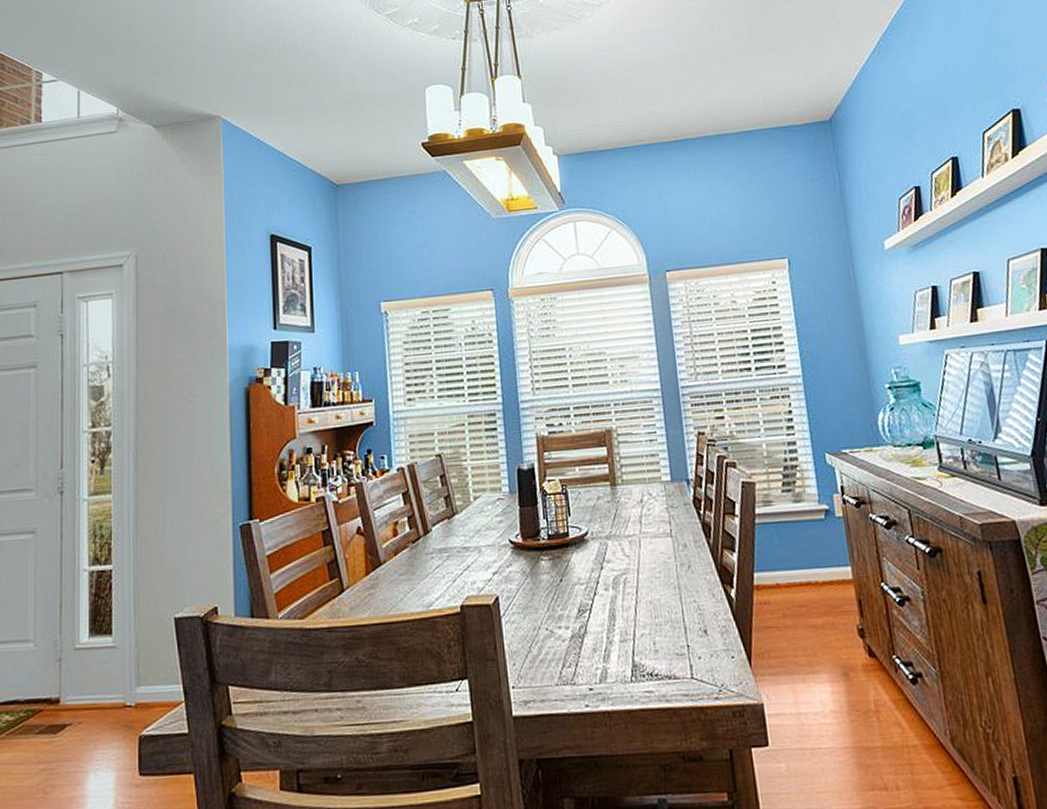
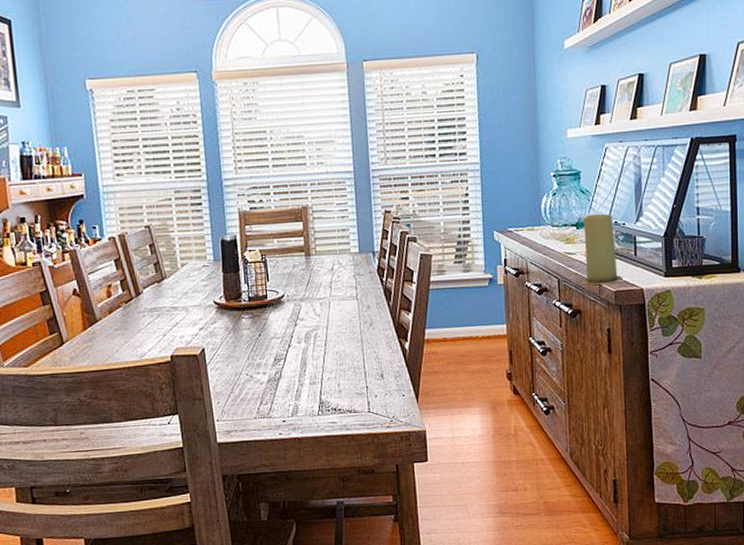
candle: none [929,430,988,517] -> present [582,213,623,285]

